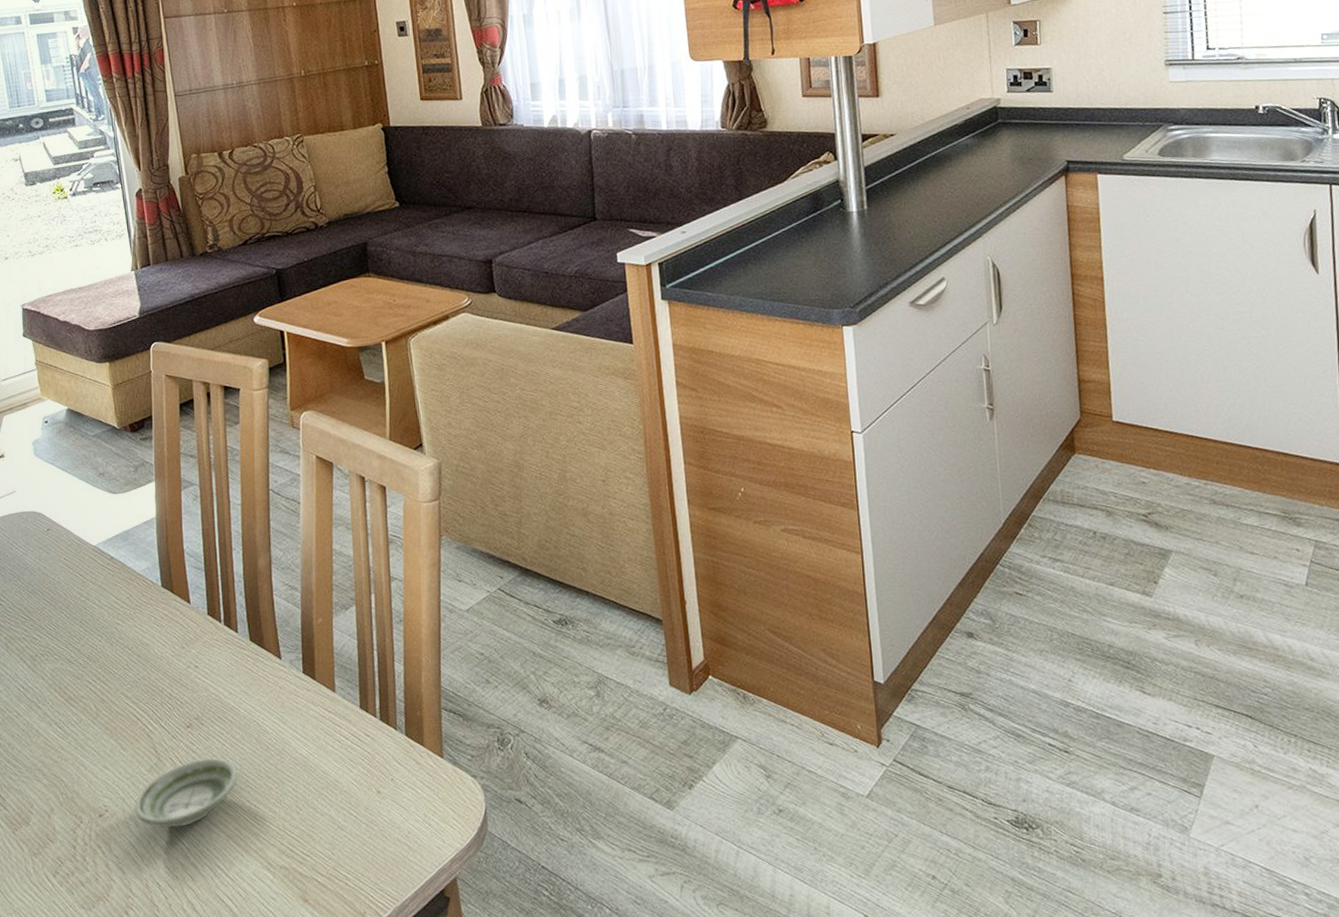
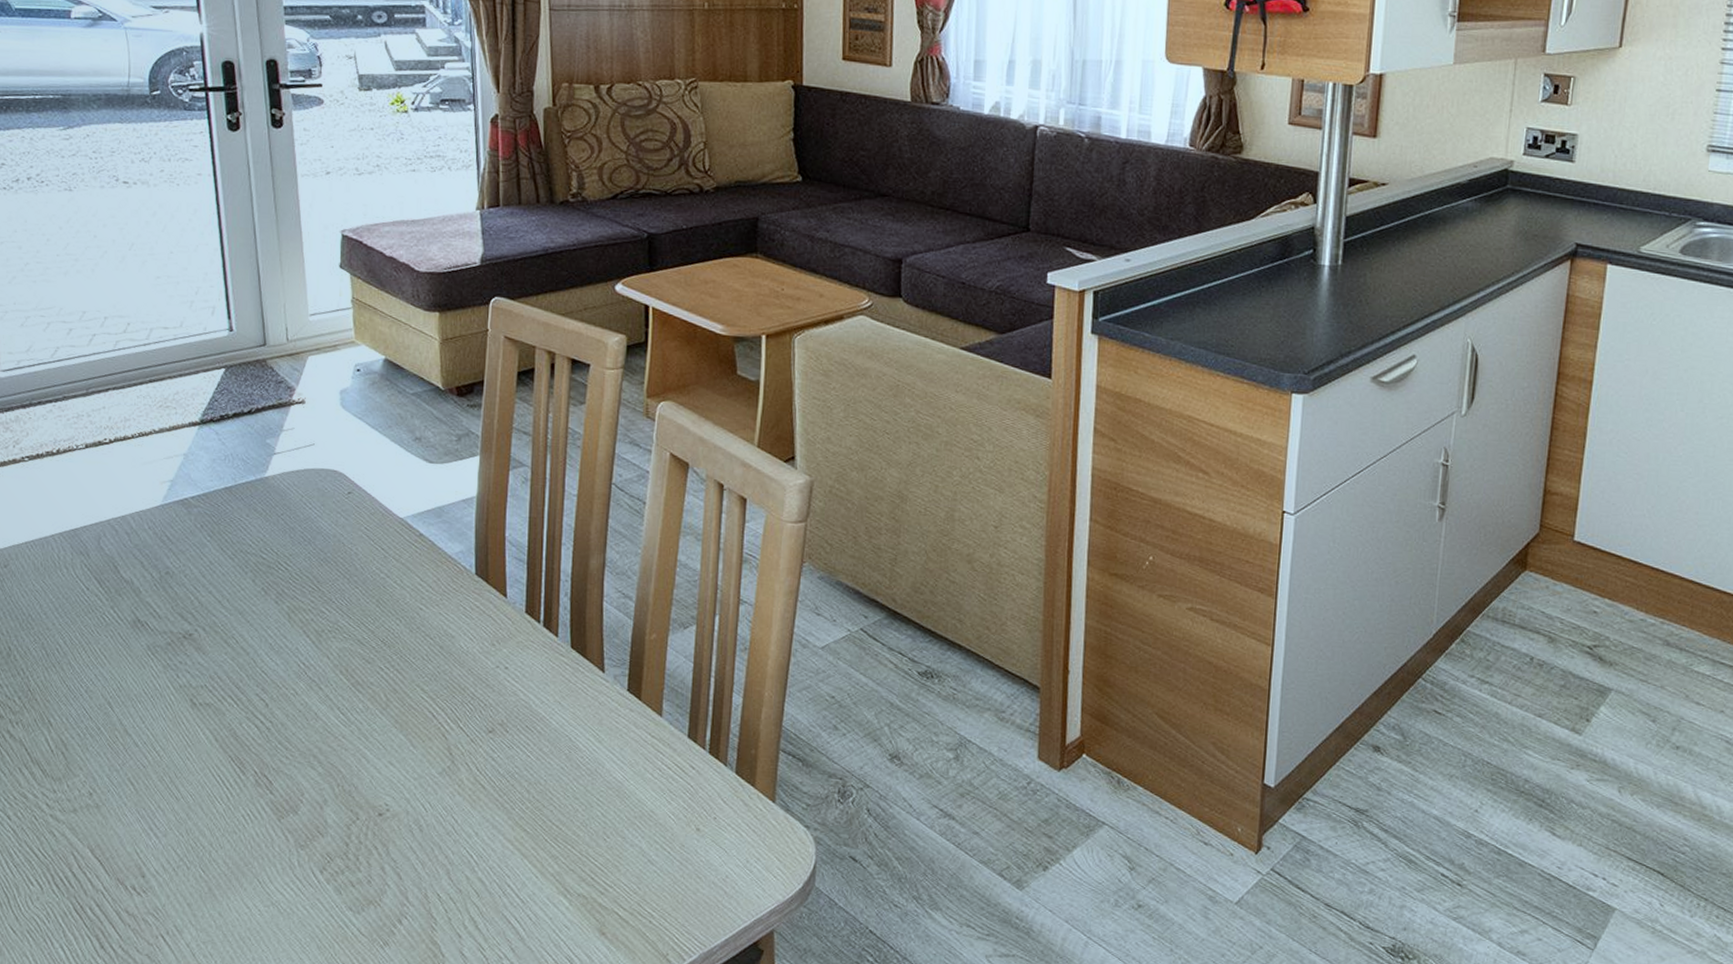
saucer: present [134,757,237,828] -> none [420,768,541,838]

